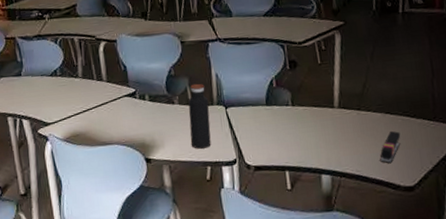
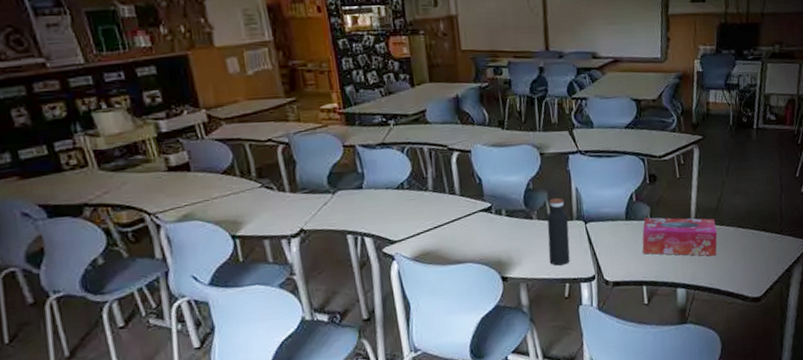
tissue box: none [284,103,364,143] -> present [642,217,718,256]
stapler: present [380,130,401,164] -> none [731,244,751,276]

